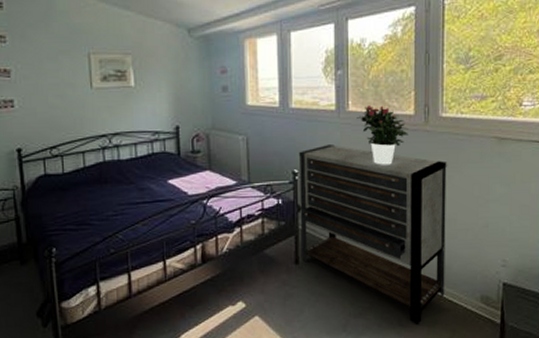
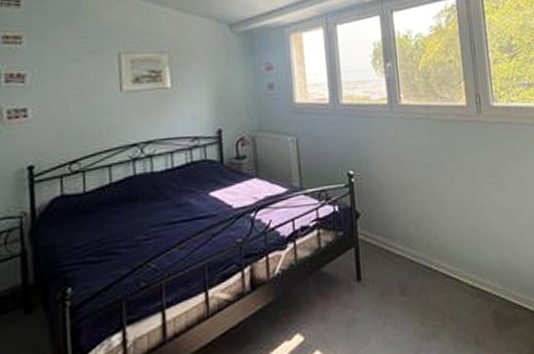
dresser: present [298,144,448,324] -> none [353,141,519,341]
potted flower: present [357,105,408,165] -> none [410,97,463,161]

